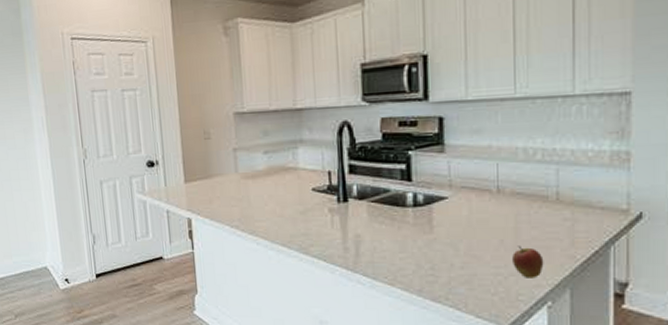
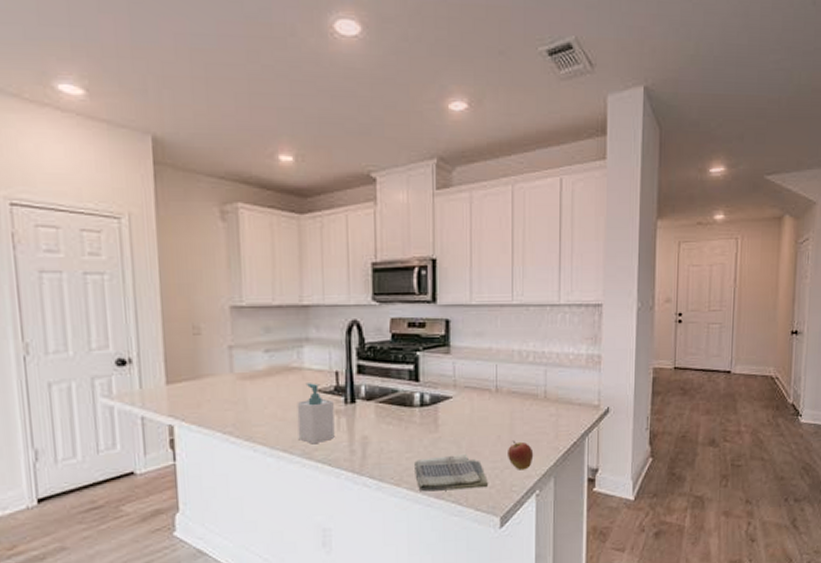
soap bottle: none [293,182,329,240] -> present [297,383,335,445]
dish towel: none [409,256,490,295] -> present [415,453,488,492]

